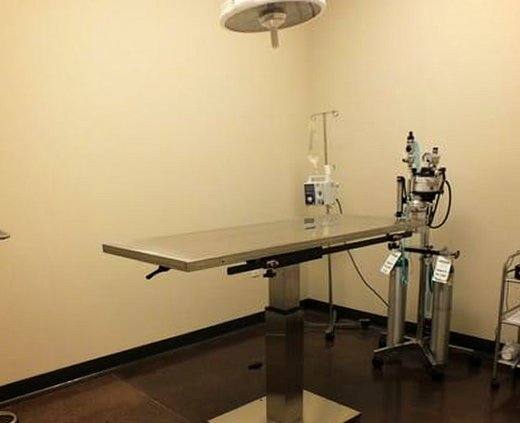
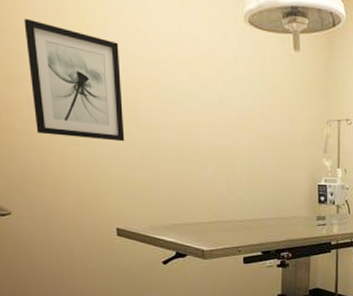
wall art: none [22,55,109,160] -> present [24,18,125,142]

